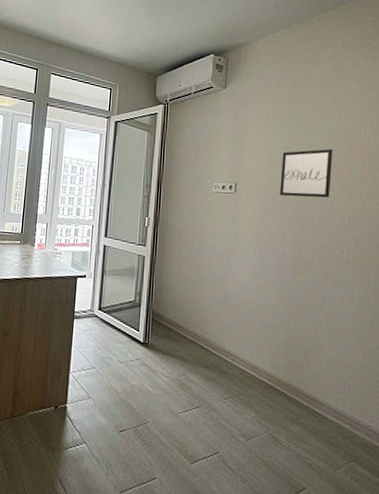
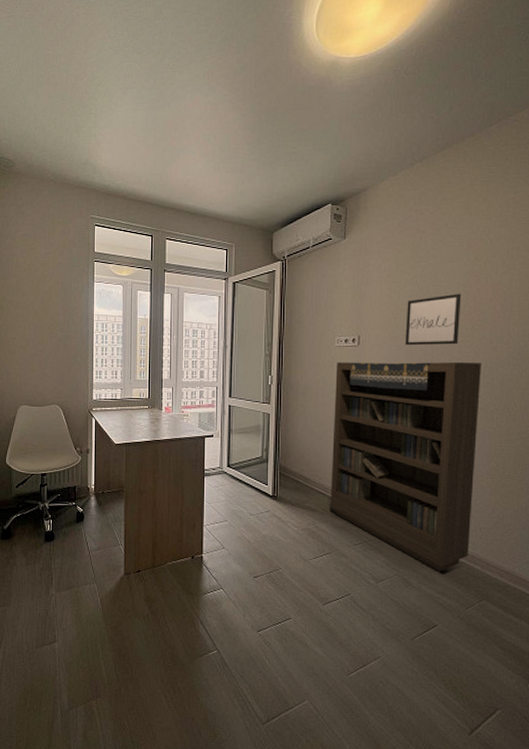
bookcase: none [202,207,351,430] -> present [330,362,481,572]

